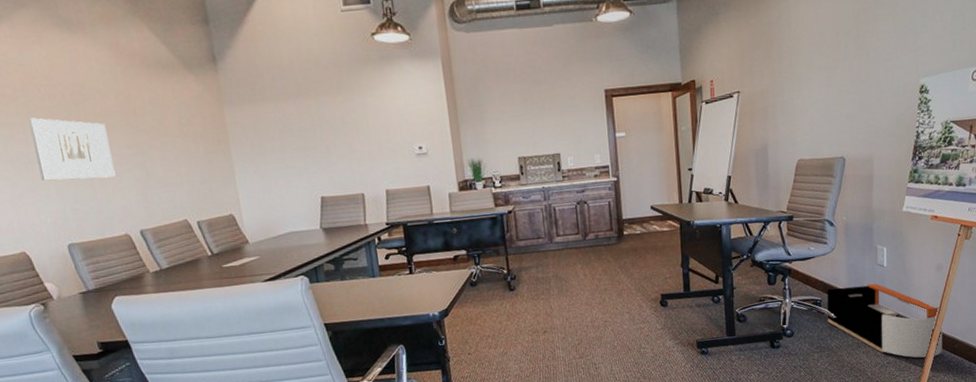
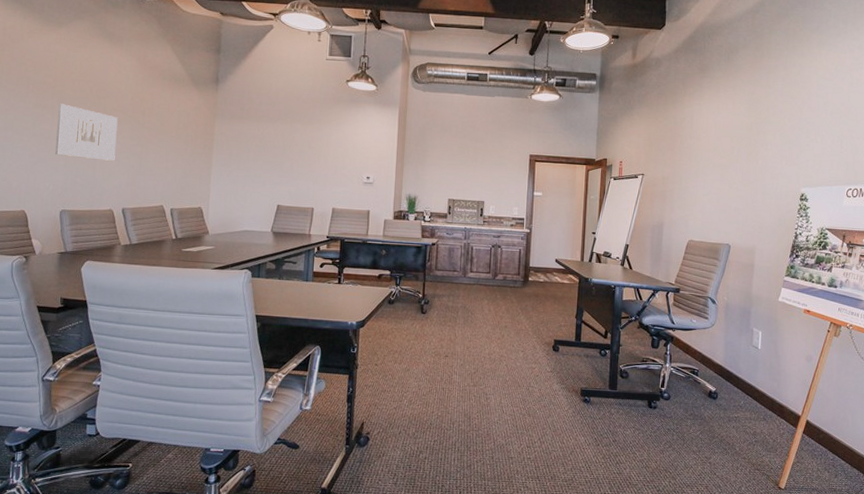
storage bin: present [827,283,942,358] -> none [702,361,809,443]

